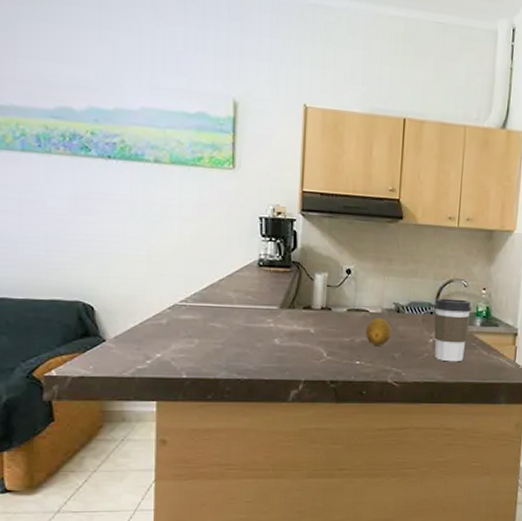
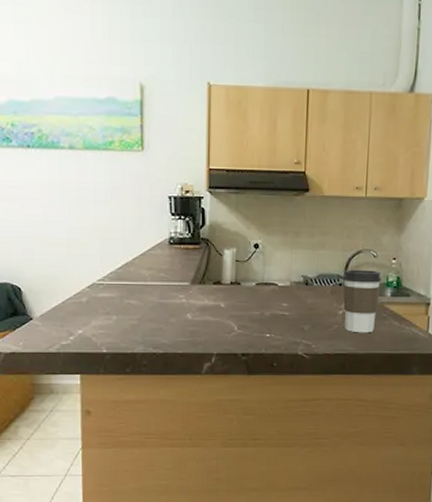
fruit: present [366,318,391,346] -> none [275,291,300,318]

